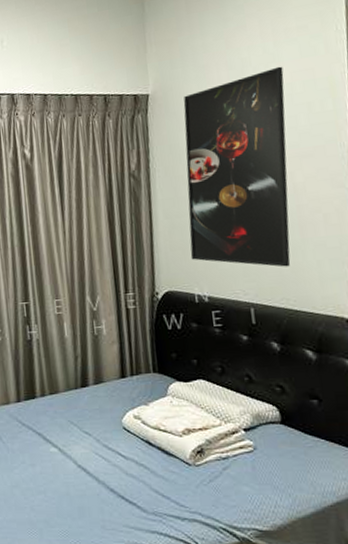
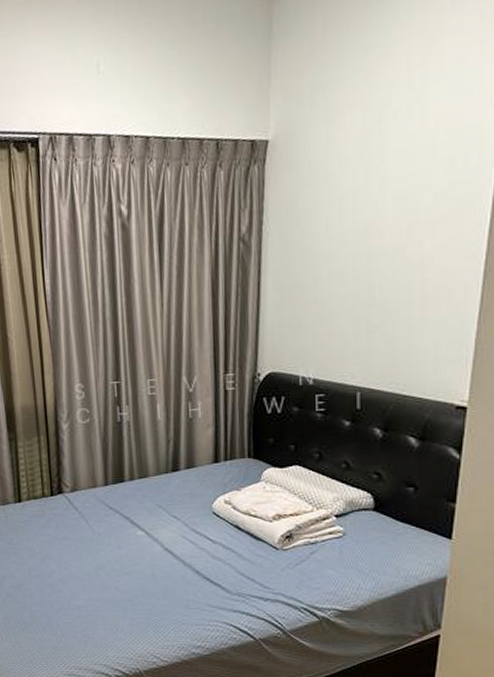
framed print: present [183,66,291,267] -> none [298,108,428,349]

